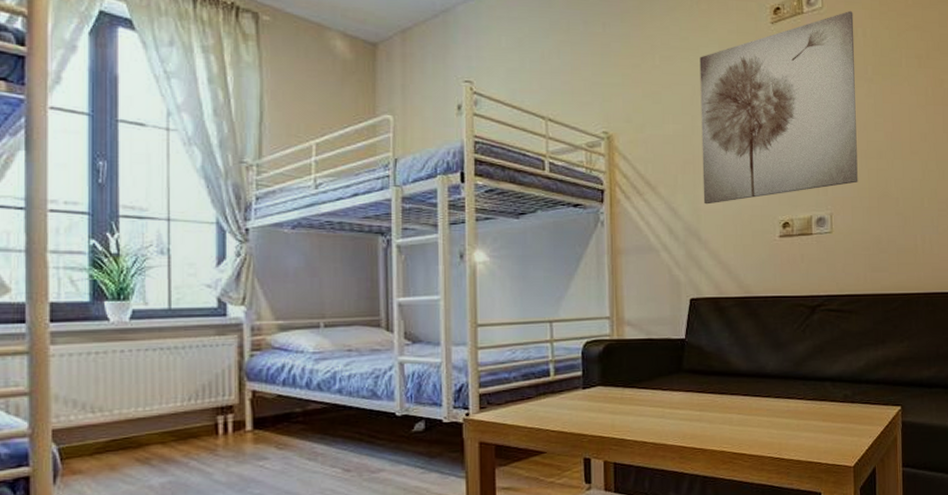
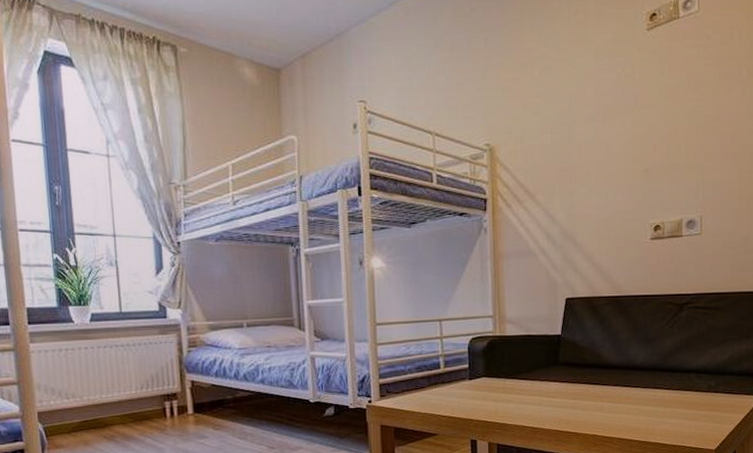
wall art: present [699,10,858,205] -> none [576,12,730,210]

